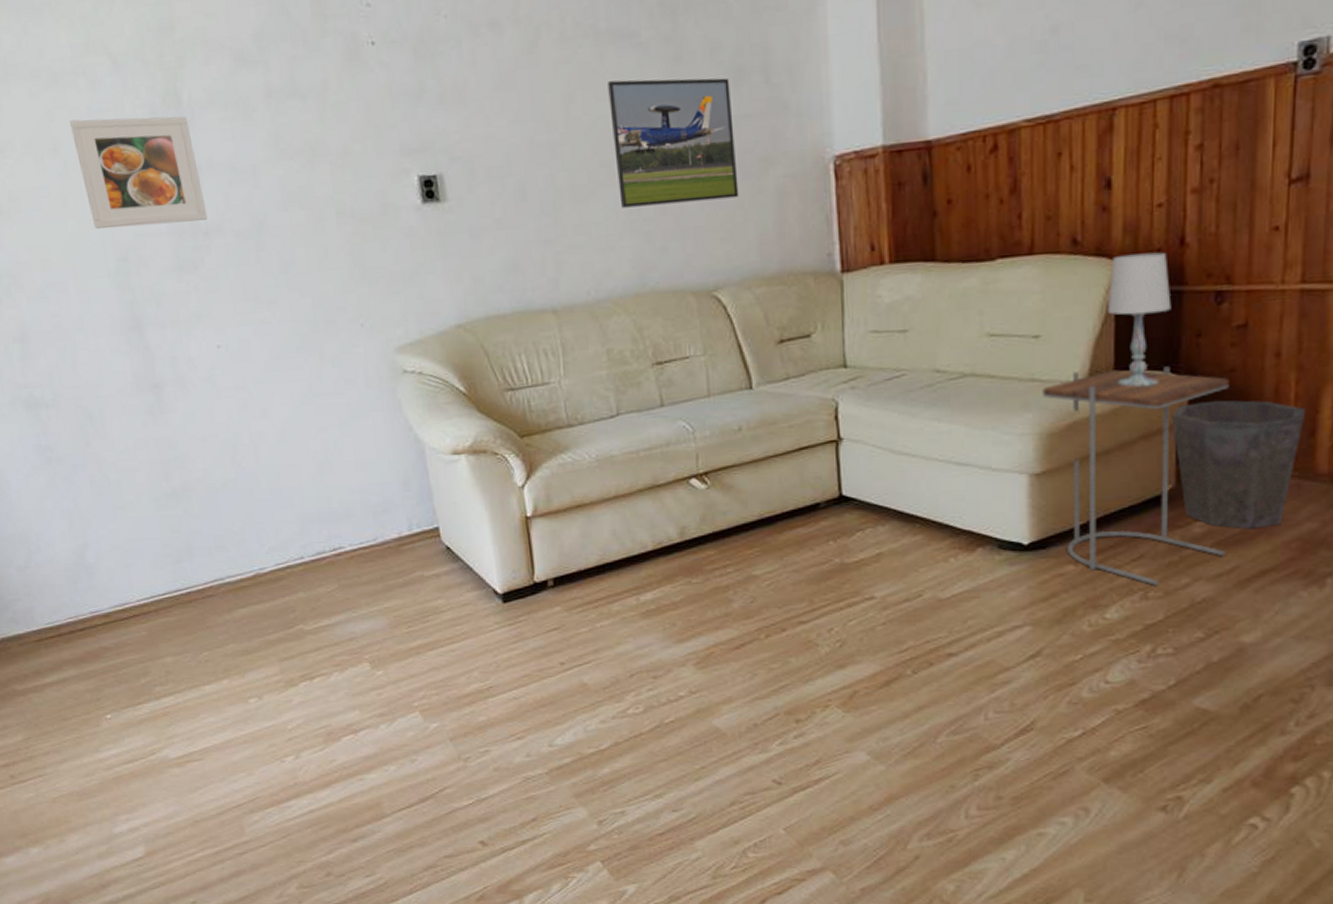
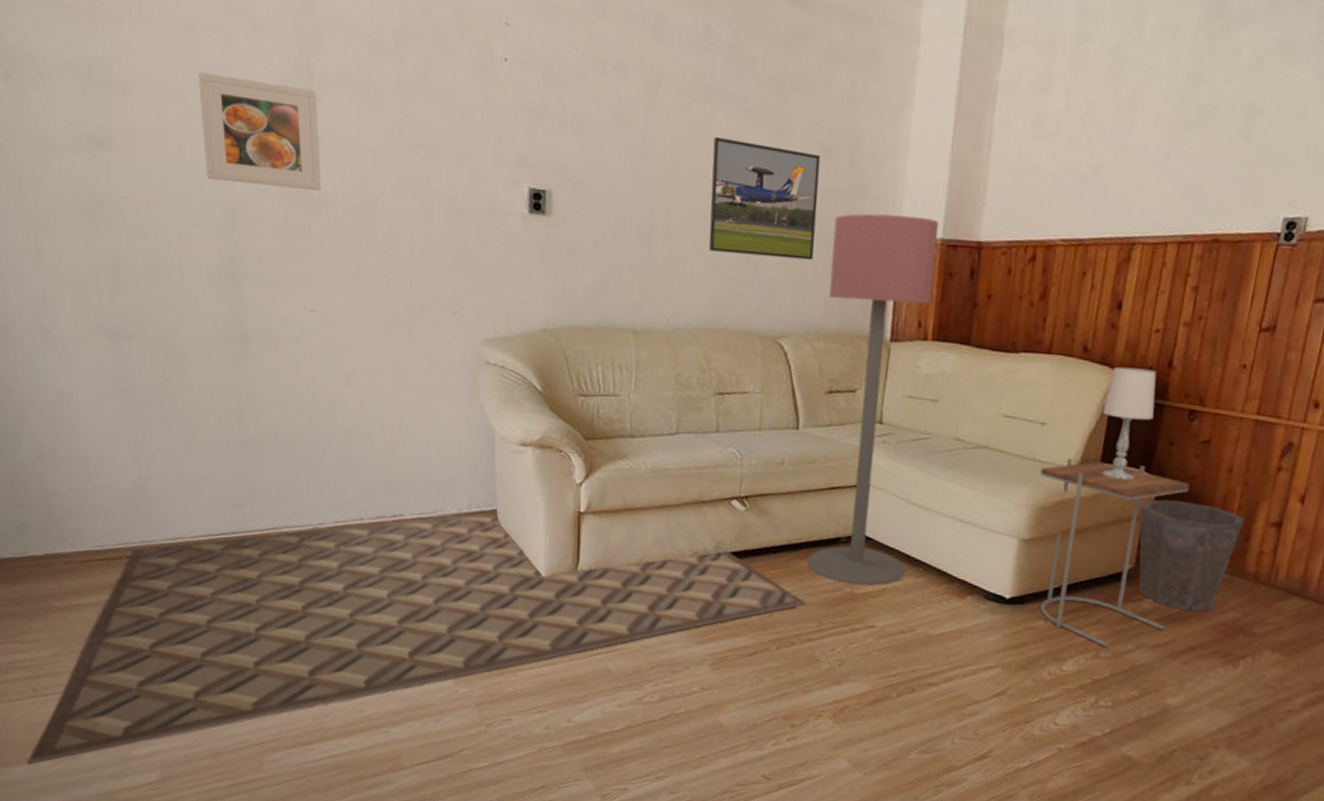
rug: none [16,529,792,854] -> present [26,512,807,766]
floor lamp: none [756,125,899,554] -> present [807,213,940,586]

